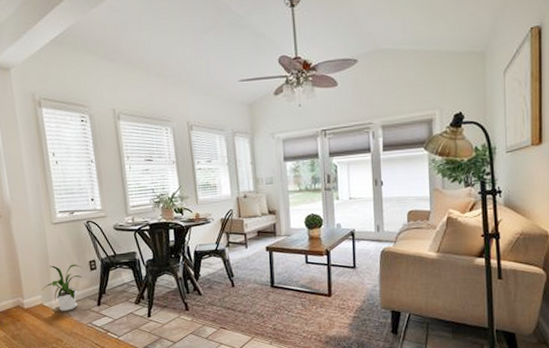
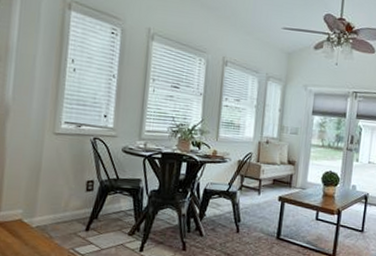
house plant: present [42,264,83,311] -> none [25,178,79,232]

